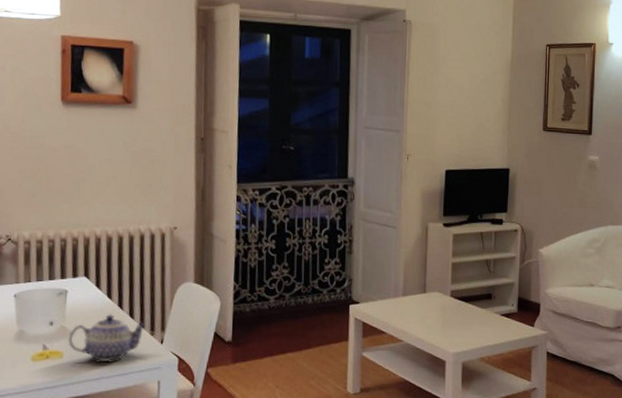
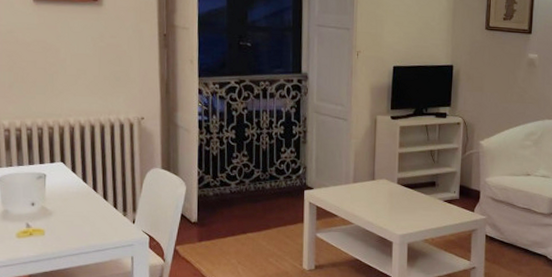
teapot: present [68,314,146,361] -> none [48,196,119,239]

